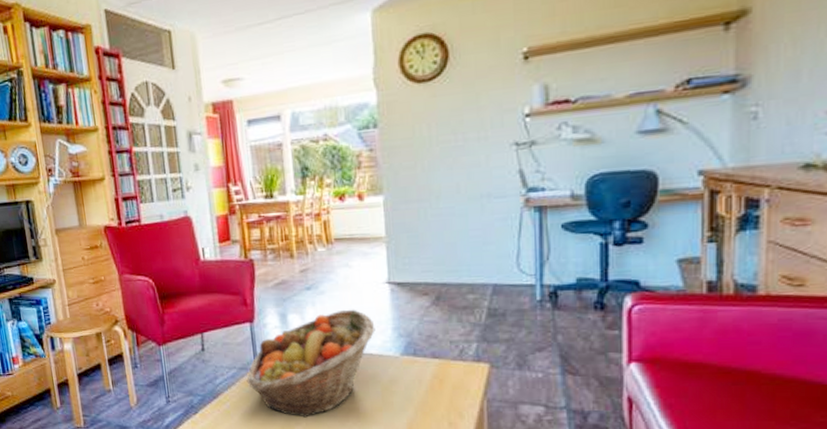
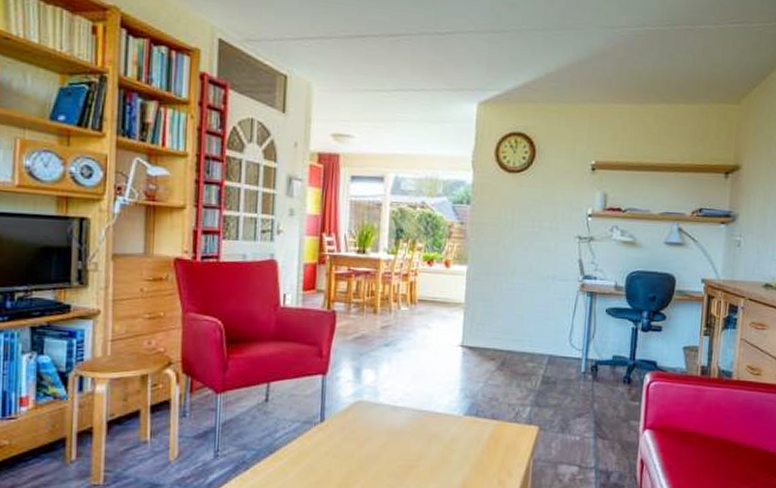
fruit basket: present [246,309,375,418] -> none [309,368,445,475]

